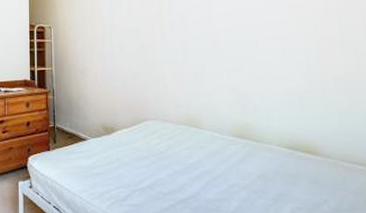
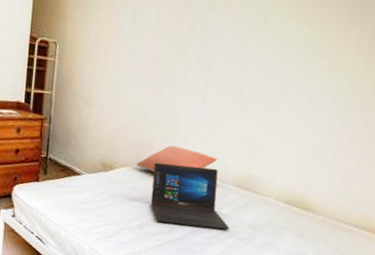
pillow: none [135,103,210,131] -> present [136,145,217,173]
laptop: none [151,120,240,183] -> present [150,162,230,230]

